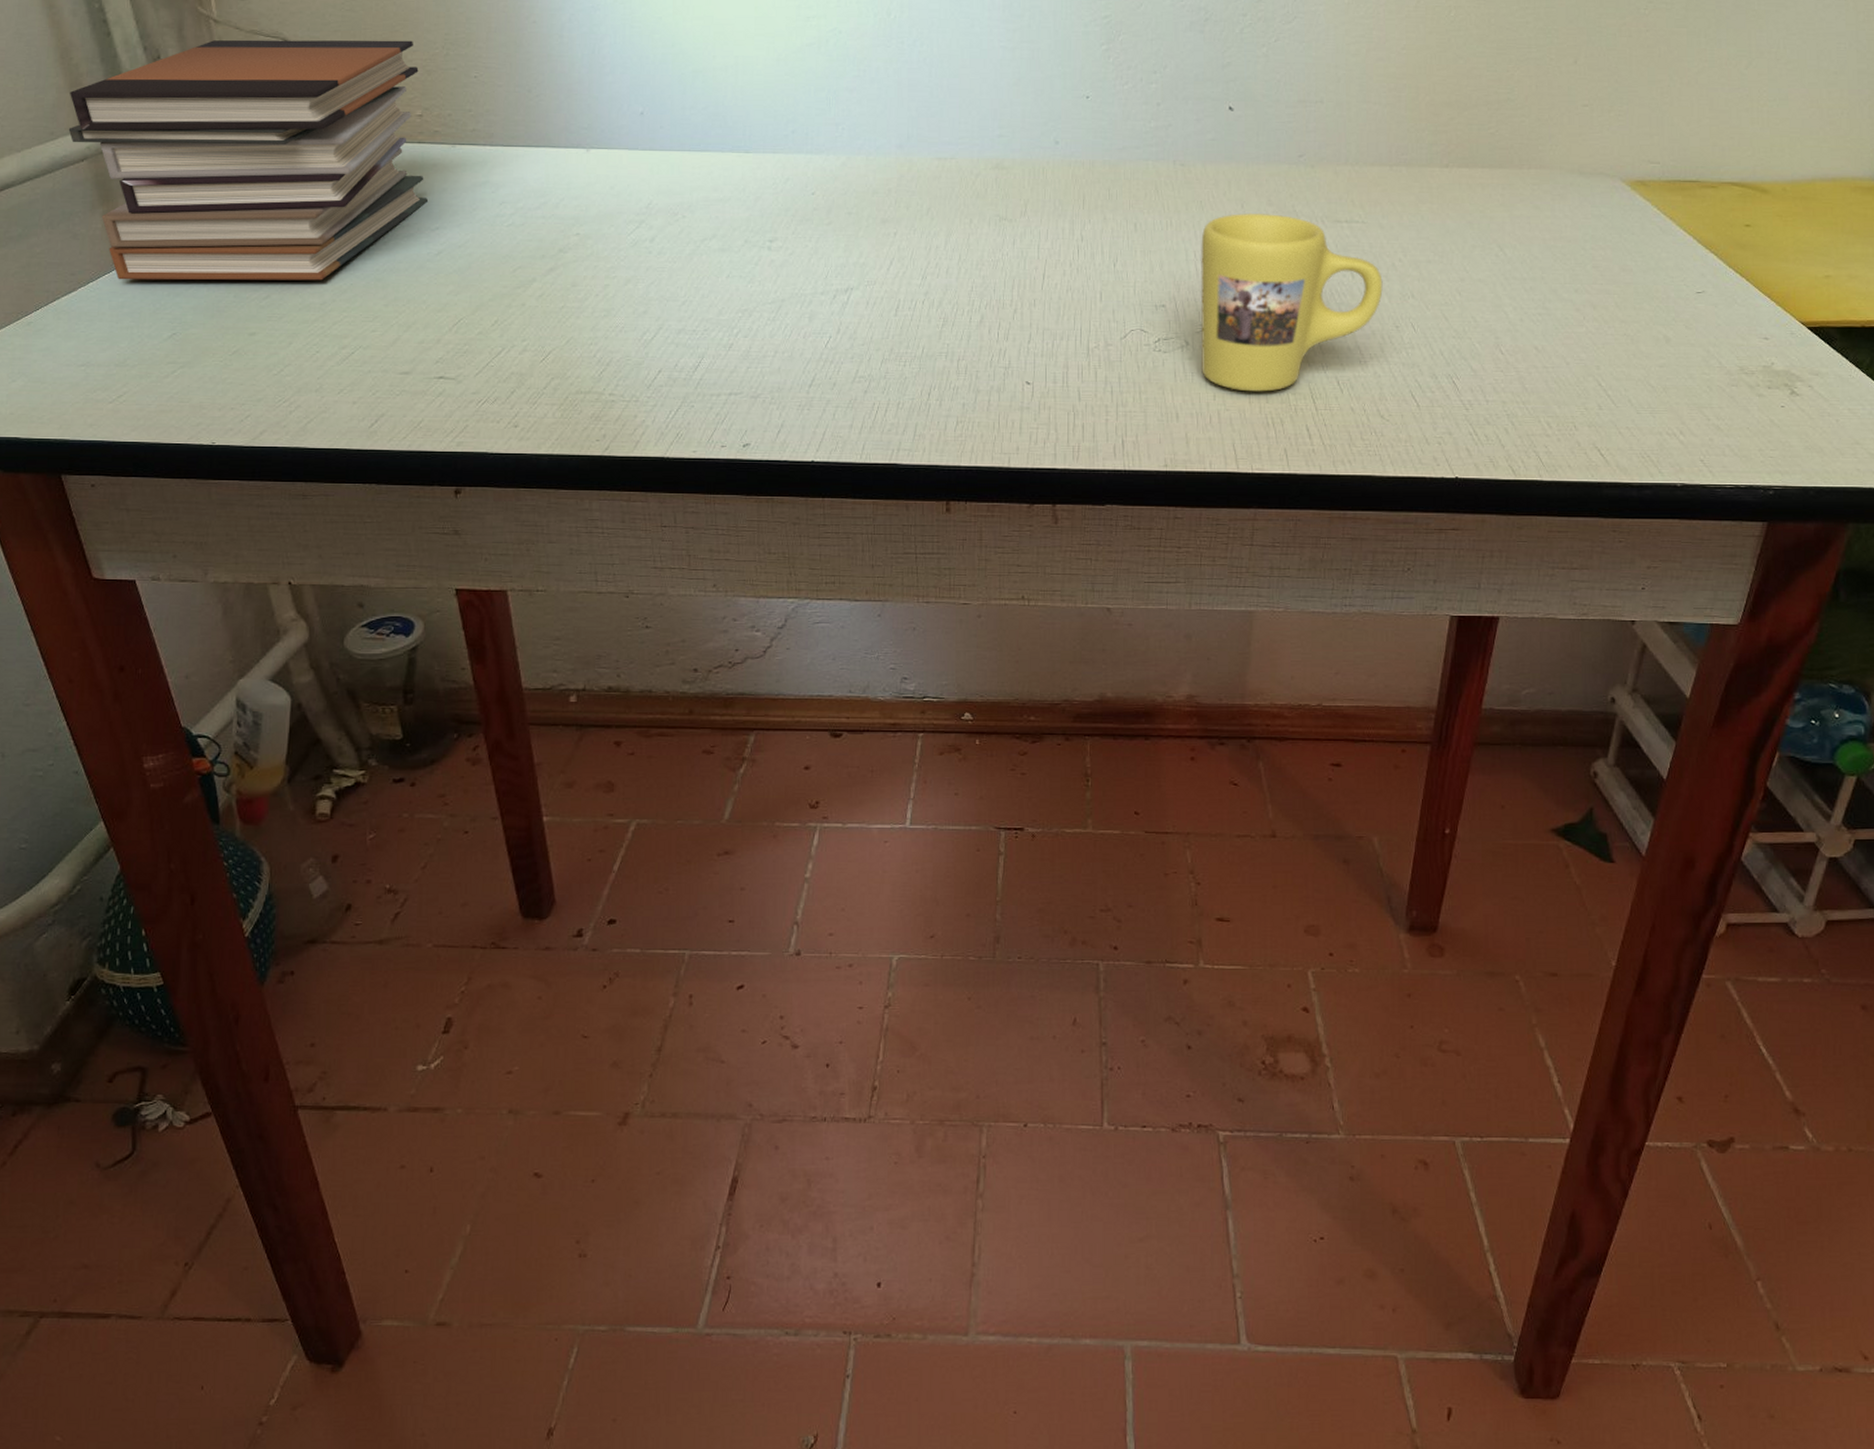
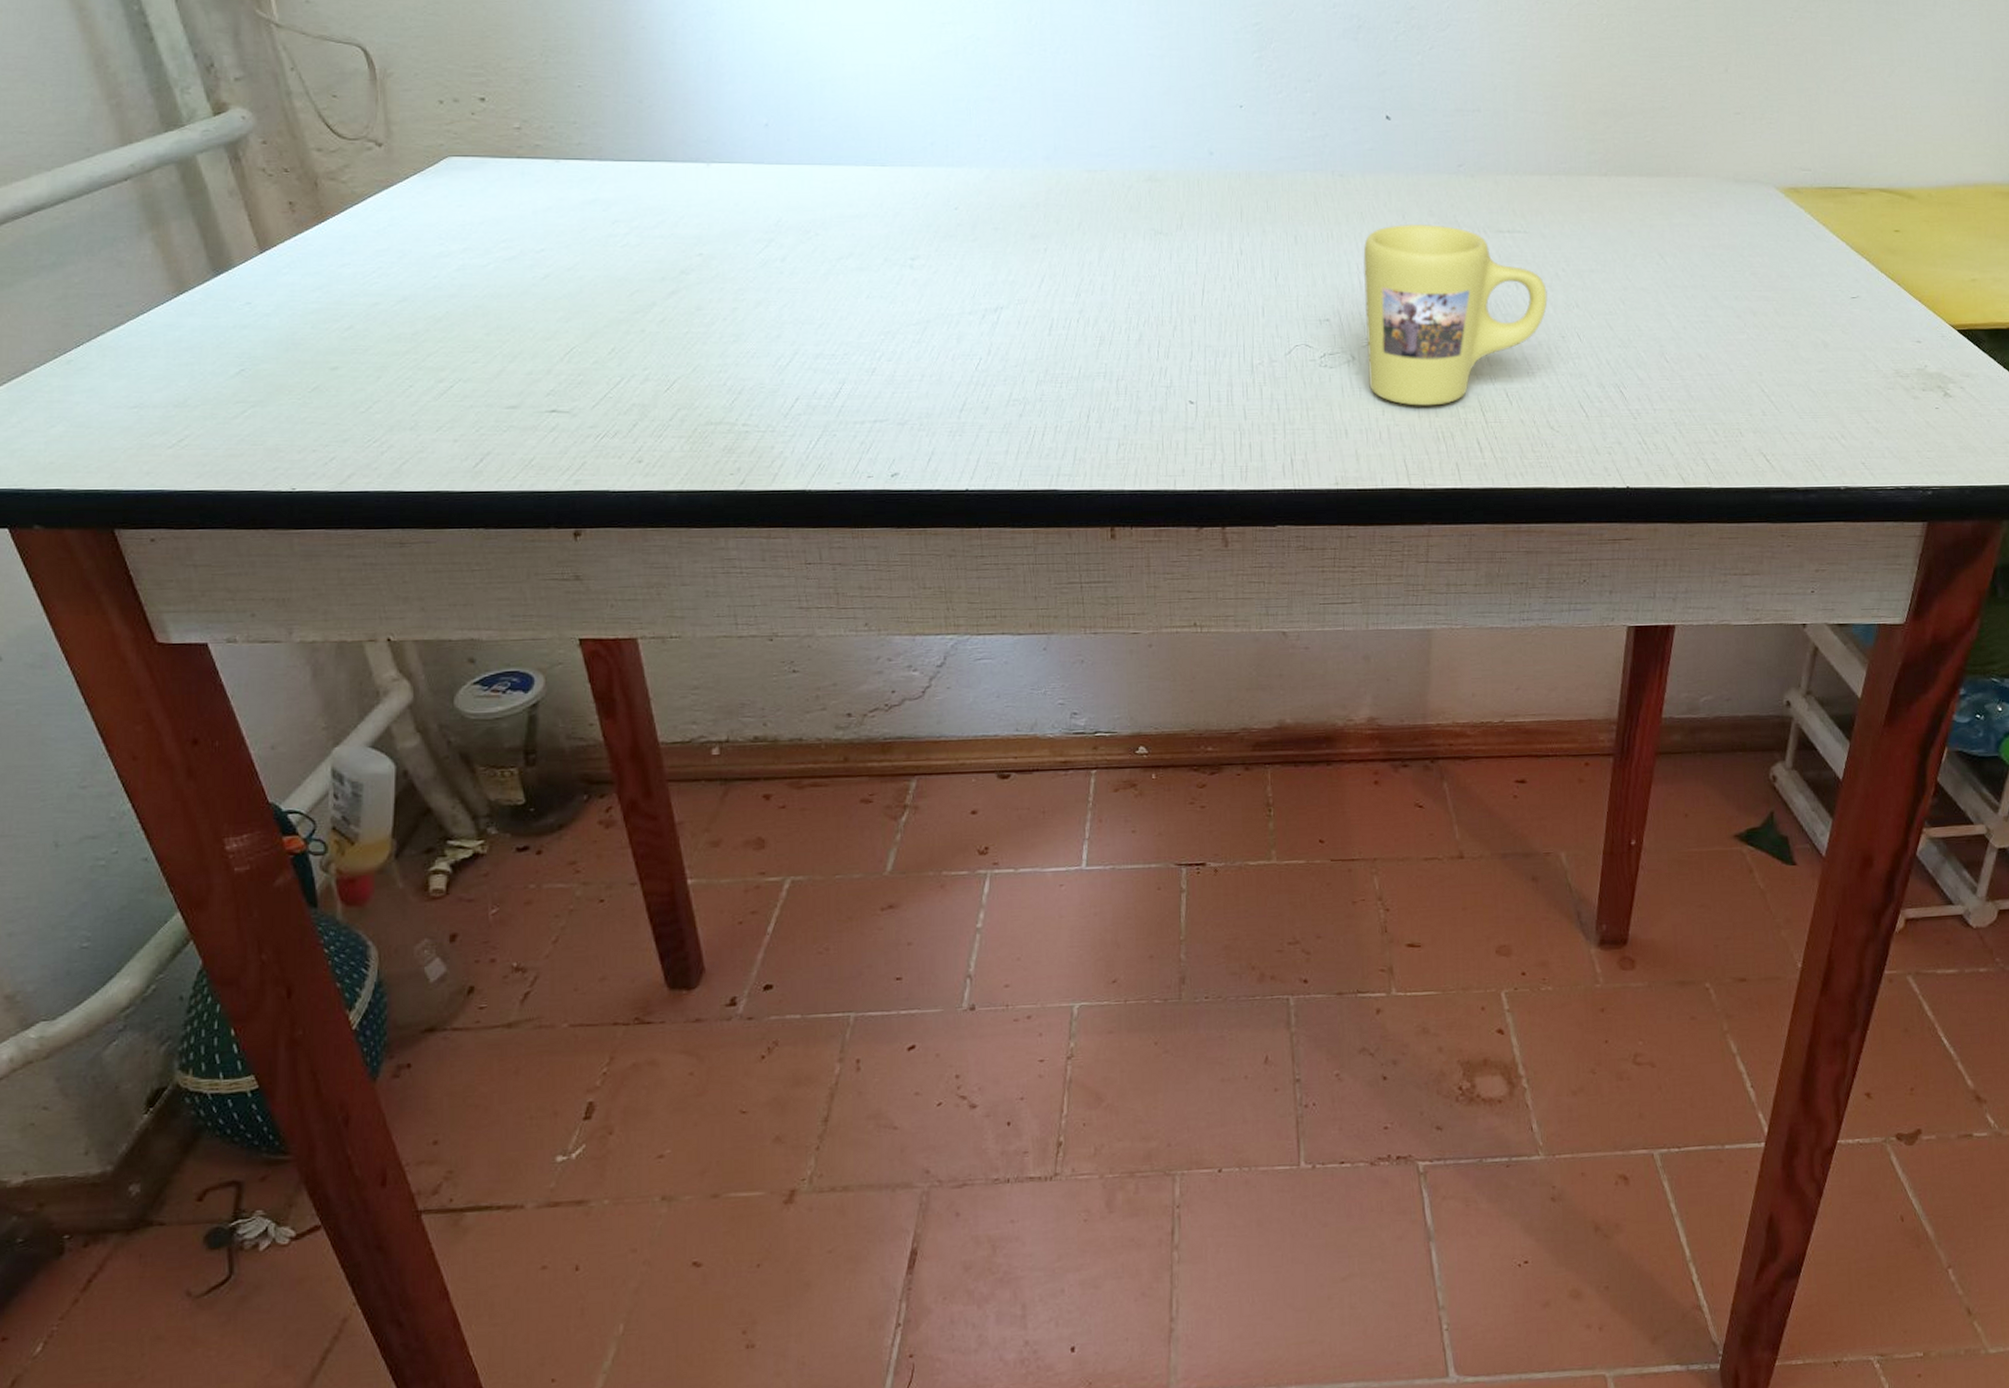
book stack: present [68,39,428,281] -> none [107,46,530,312]

